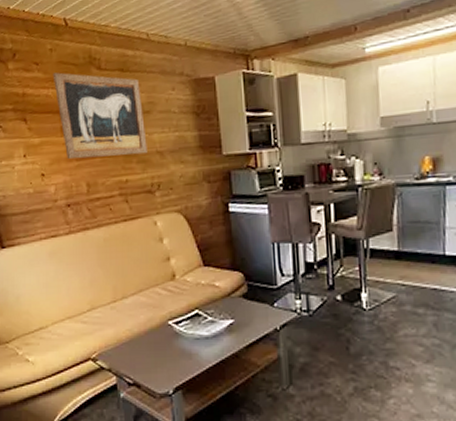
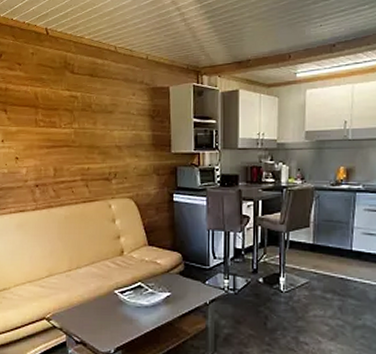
wall art: present [53,72,147,159] -> none [32,73,108,147]

